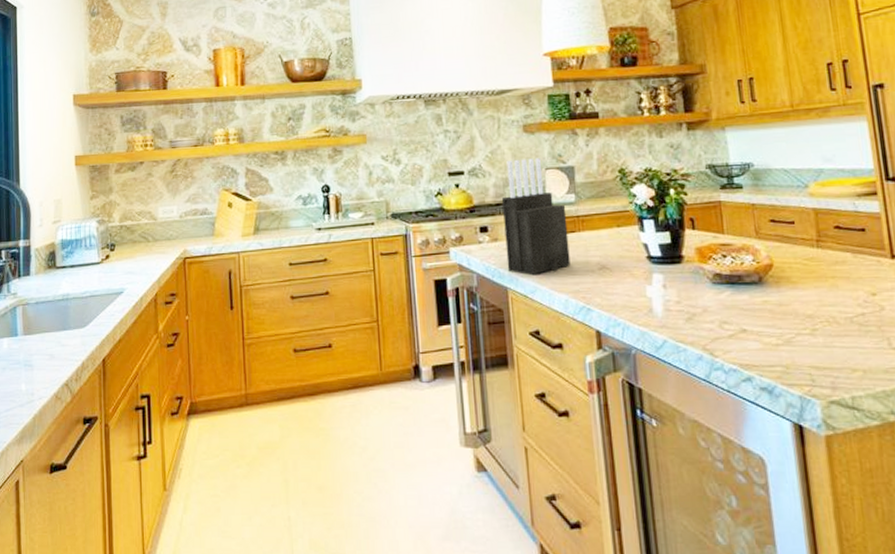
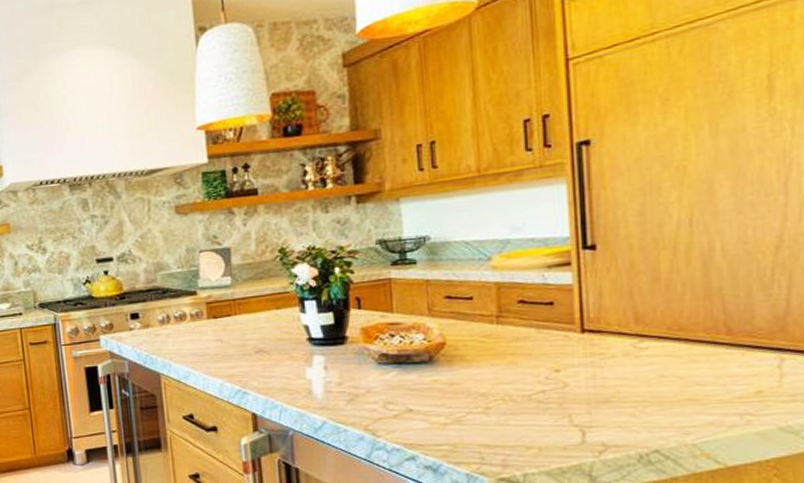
knife block: present [502,158,571,275] -> none [154,240,226,360]

